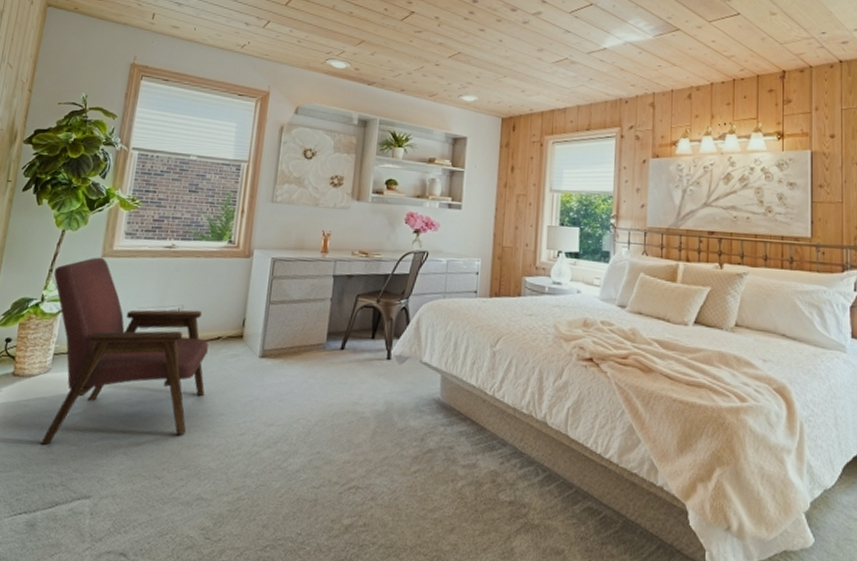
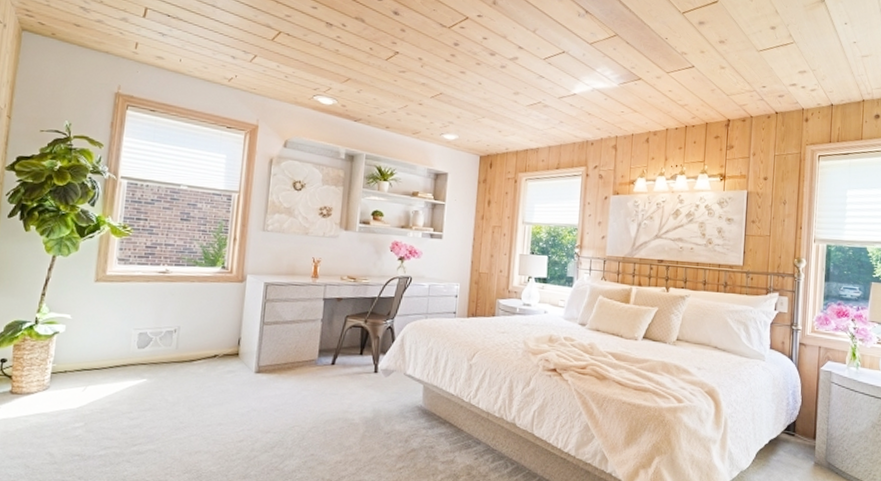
armchair: present [41,257,209,445] -> none [43,281,206,456]

